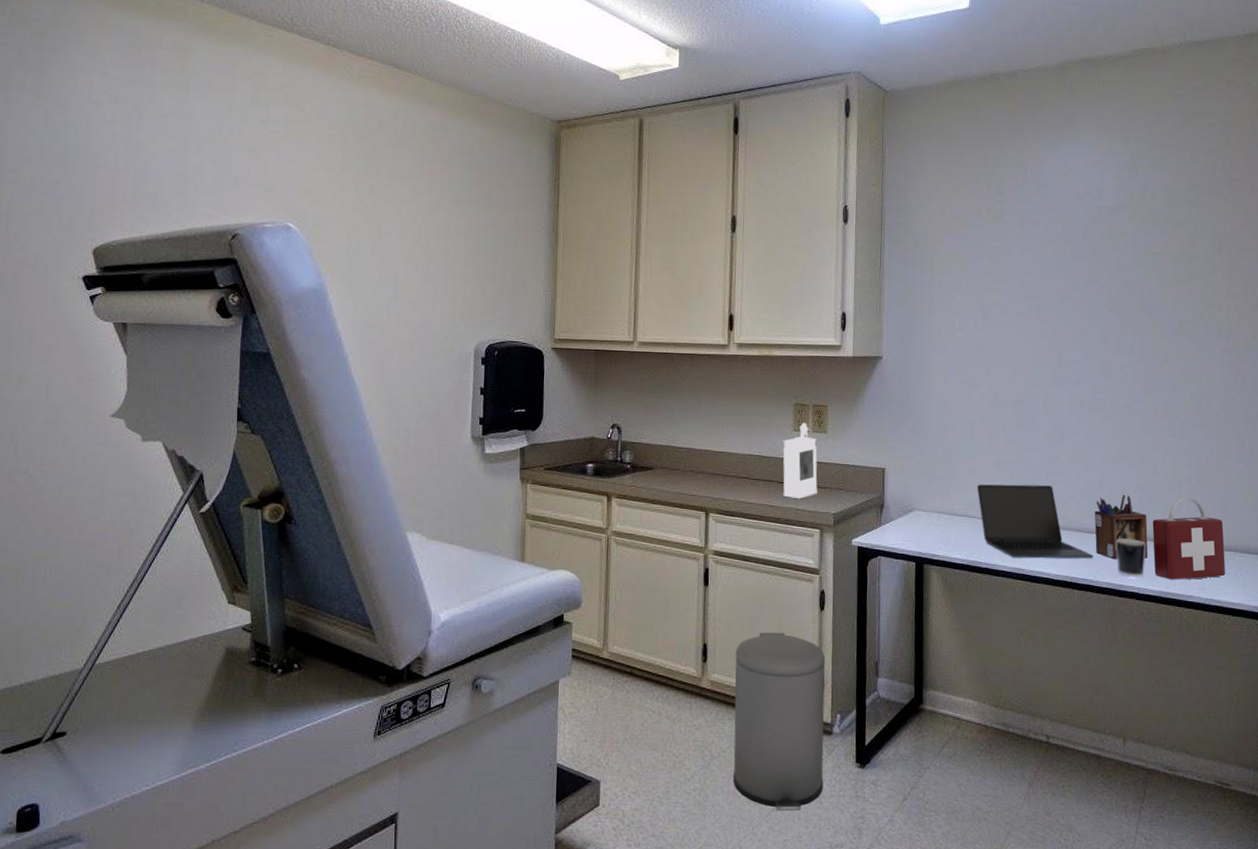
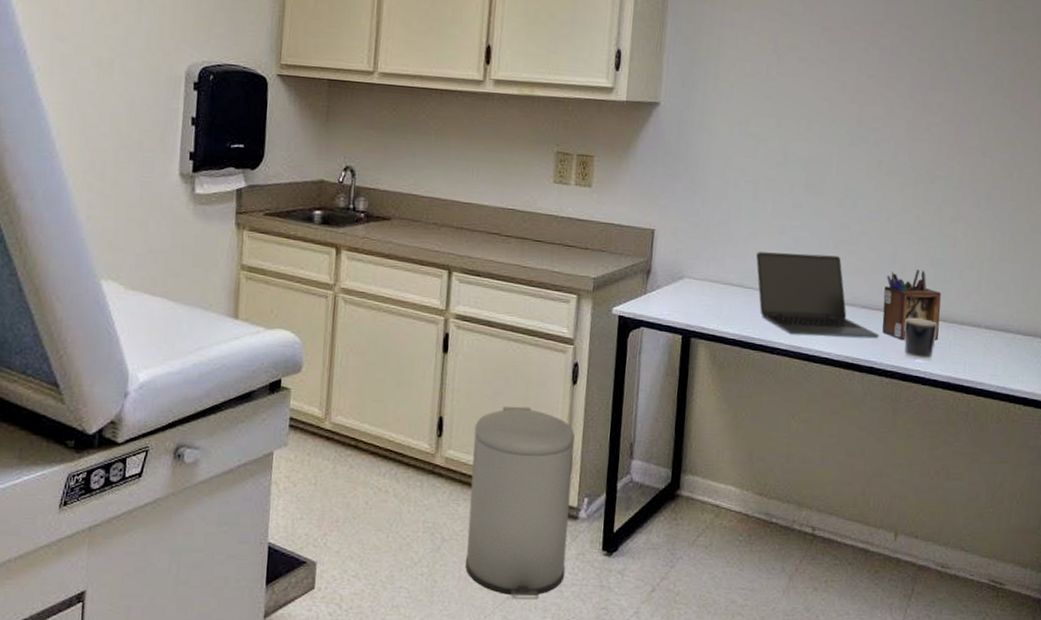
tissue box: present [783,422,818,499] -> none [538,174,580,261]
first-aid kit: present [1152,497,1226,580] -> none [944,275,1024,365]

